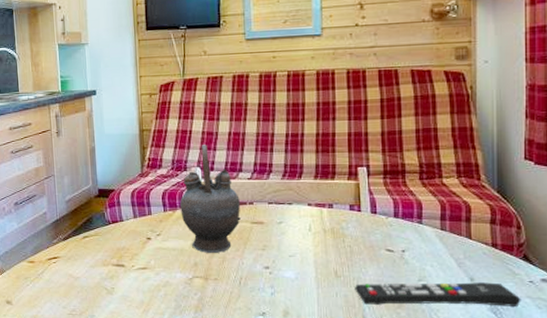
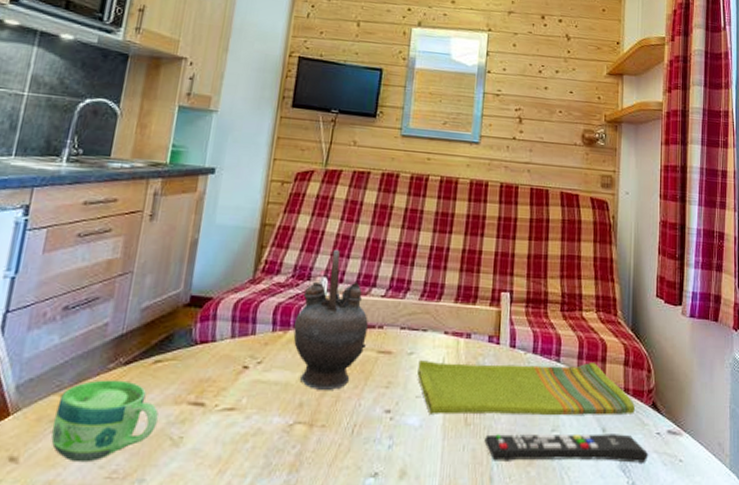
cup: none [27,251,94,304] -> present [51,380,159,463]
dish towel: none [288,223,504,269] -> present [417,360,635,416]

